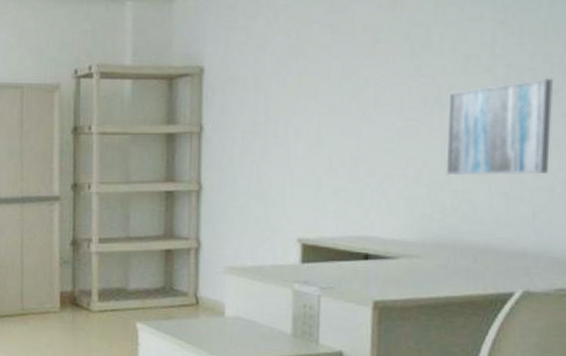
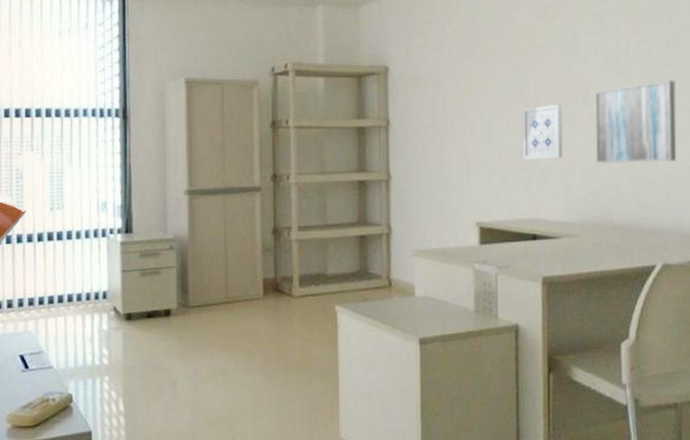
wall art: none [357,107,408,170] -> present [522,104,563,160]

